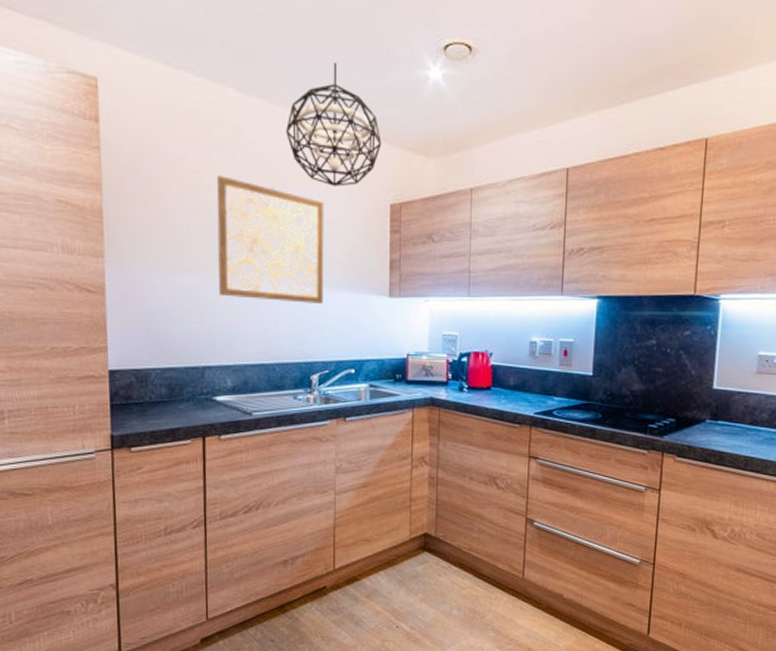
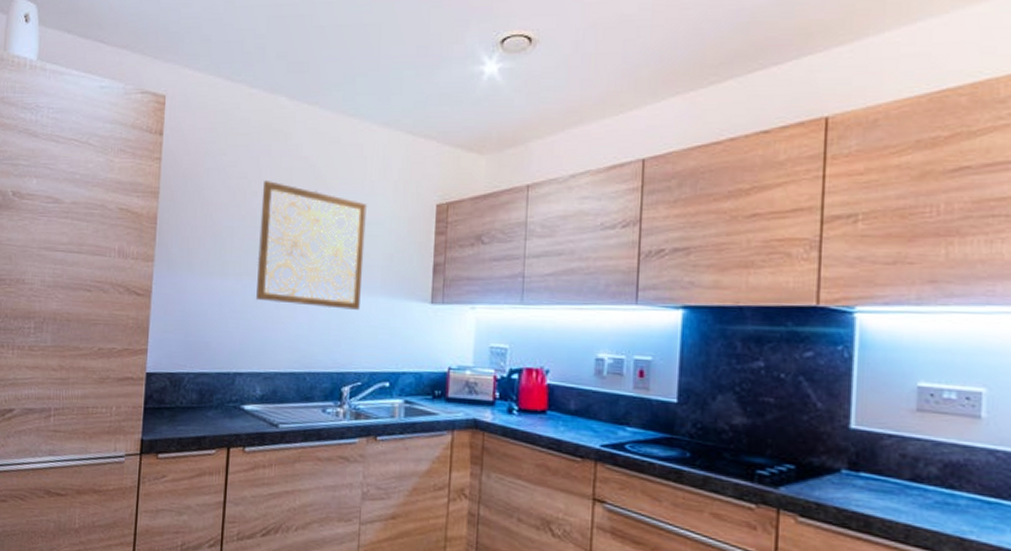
pendant light: present [286,62,382,187] -> none [333,65,430,187]

